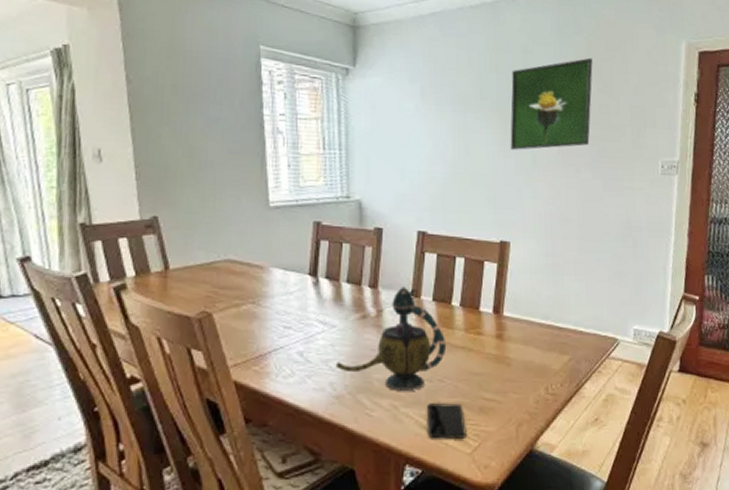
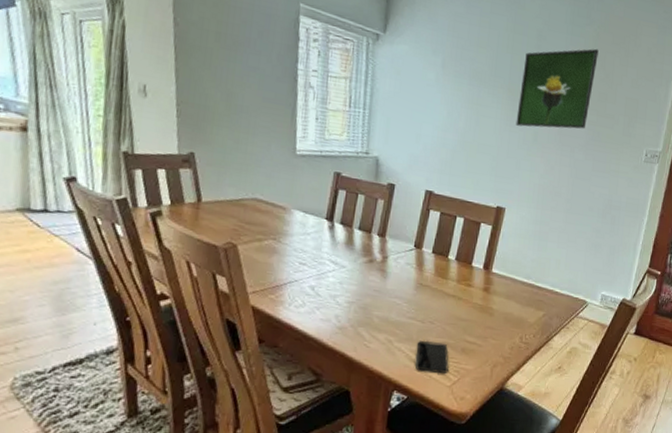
teapot: present [335,287,447,391] -> none [341,238,440,329]

